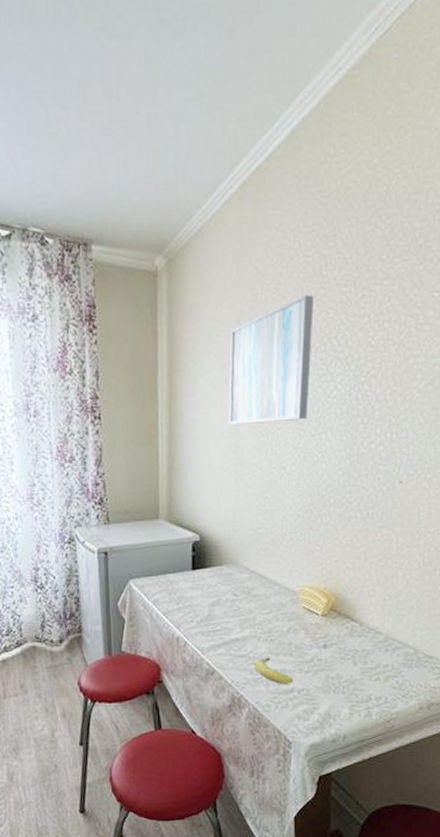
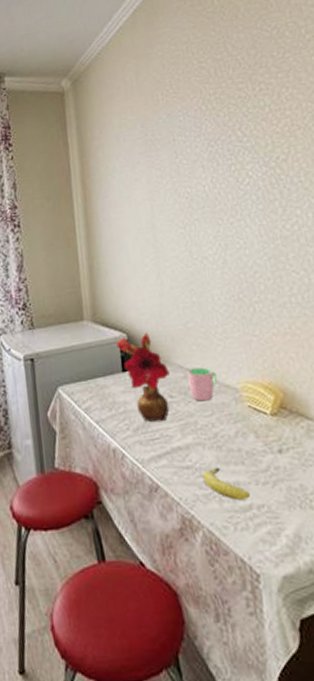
flower: none [189,535,236,617] -> present [116,332,170,423]
wall art: present [229,294,314,425] -> none [137,94,223,220]
cup: none [252,570,279,601] -> present [187,367,218,402]

